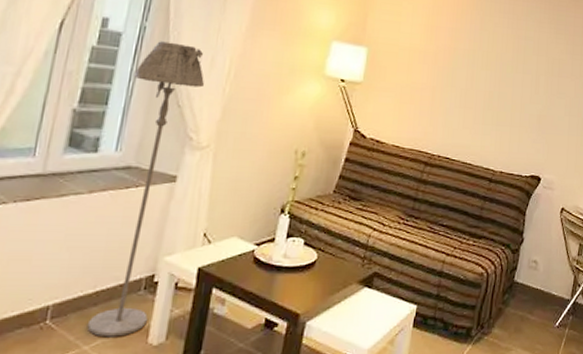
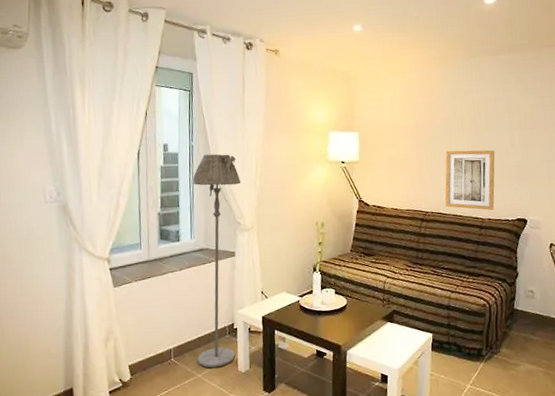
wall art: none [454,86,518,162] -> present [445,150,495,210]

